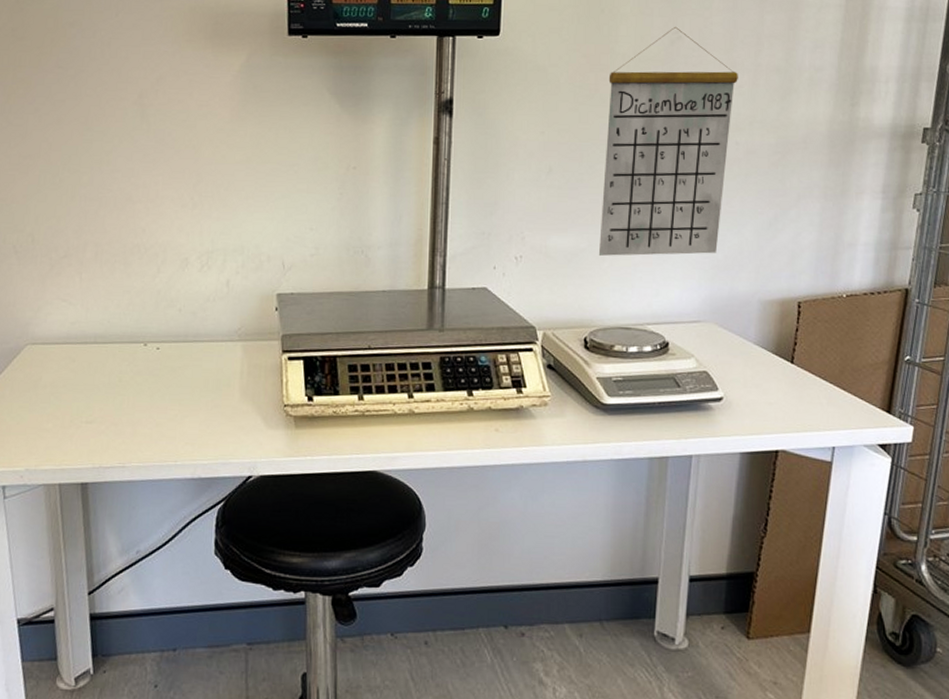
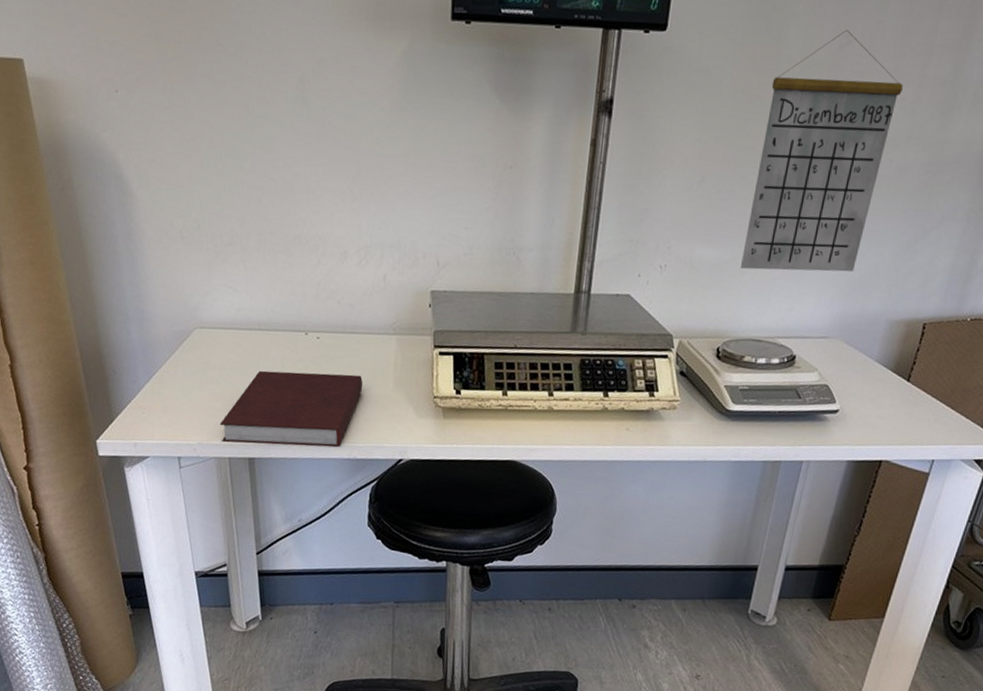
notebook: none [49,385,207,467] -> present [219,370,363,448]

